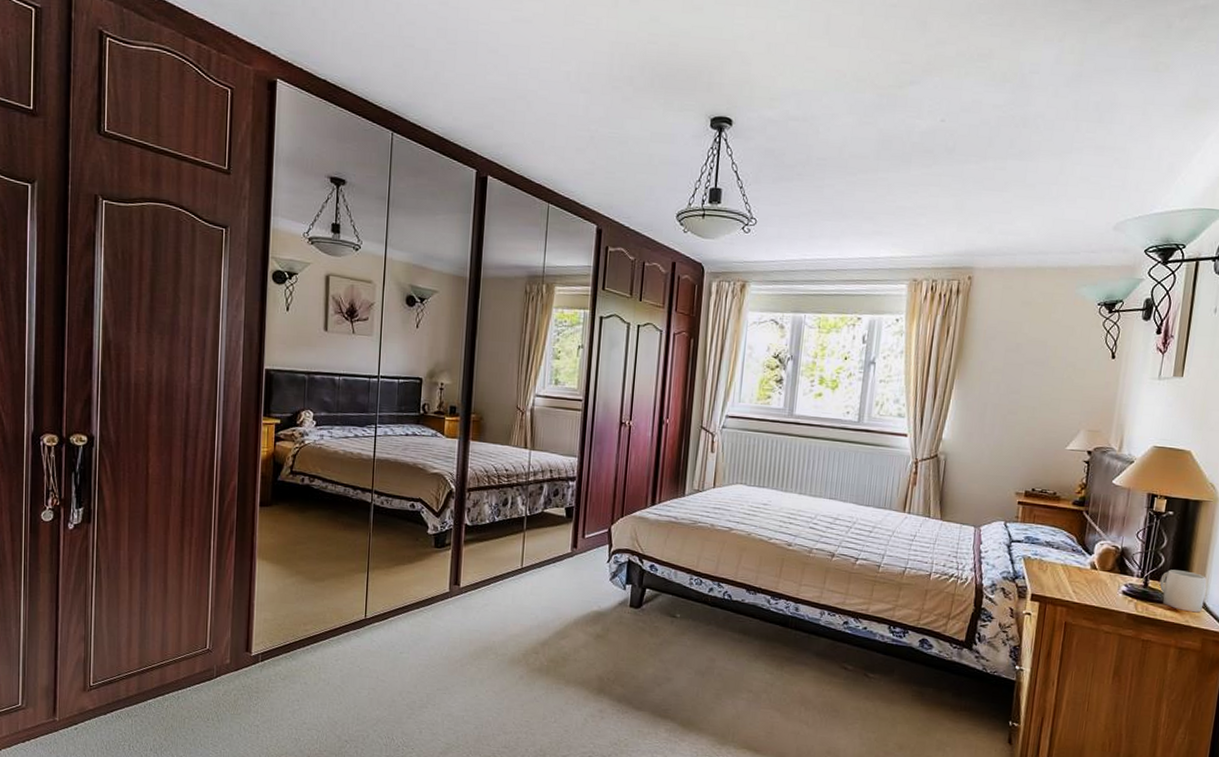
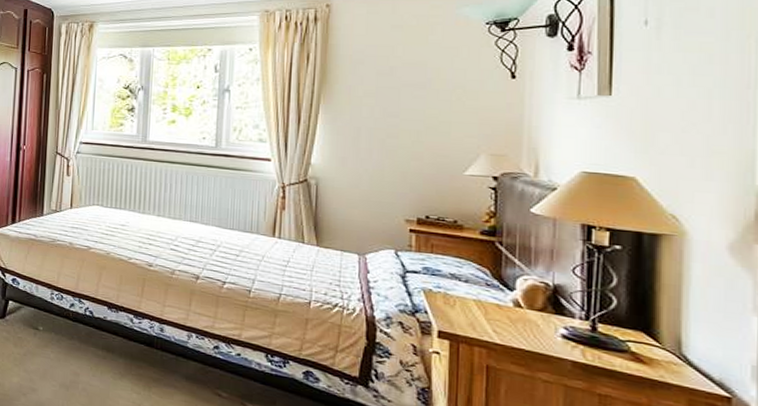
mug: present [1159,569,1207,613] -> none [614,313,685,367]

